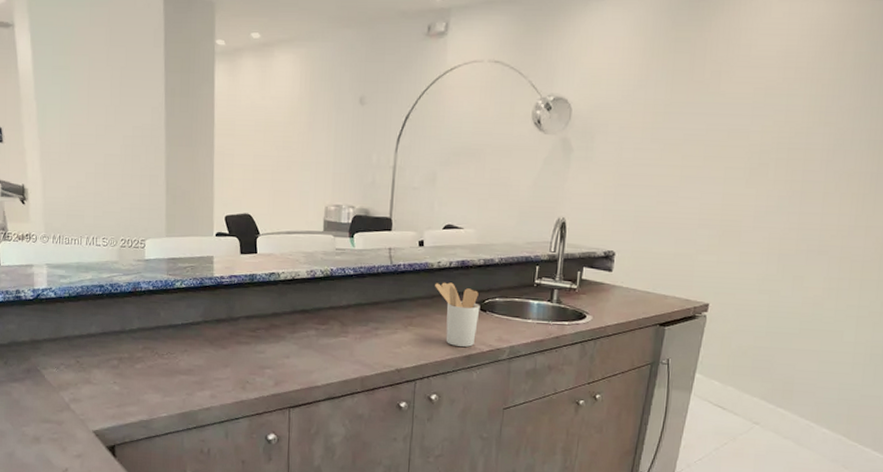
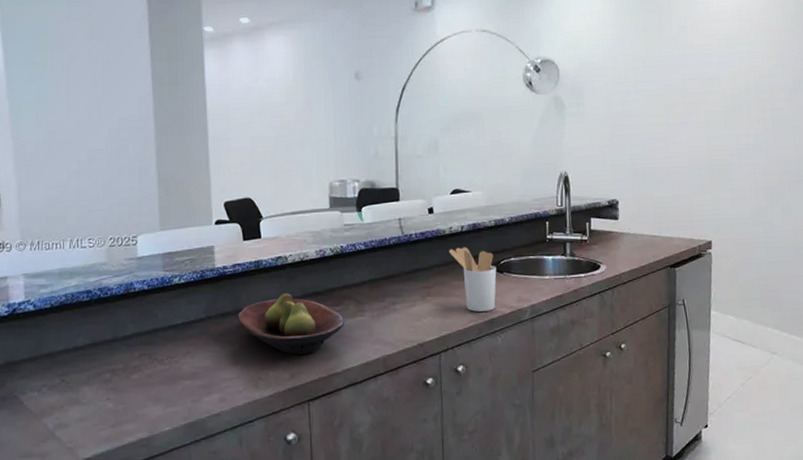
fruit bowl: none [231,308,329,366] -> present [238,293,345,355]

